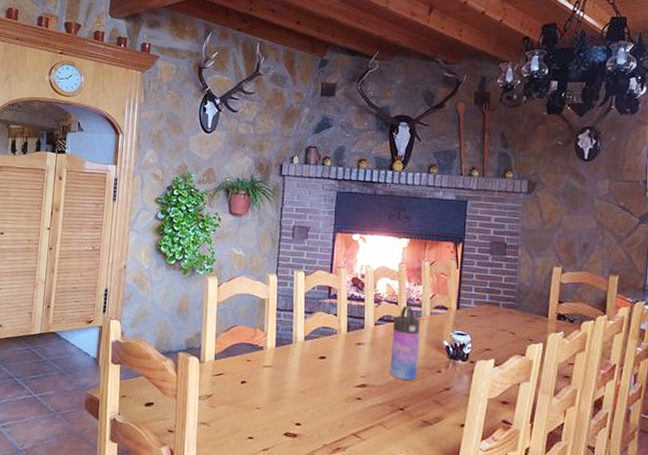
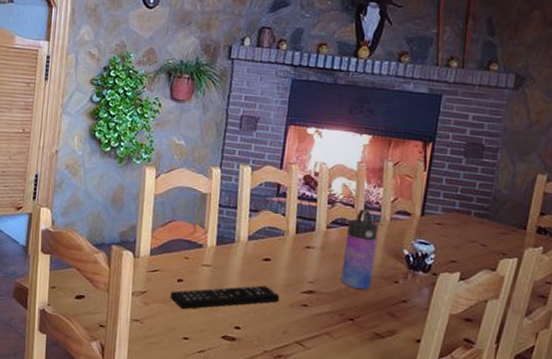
remote control: none [234,382,336,410] -> present [170,285,280,310]

